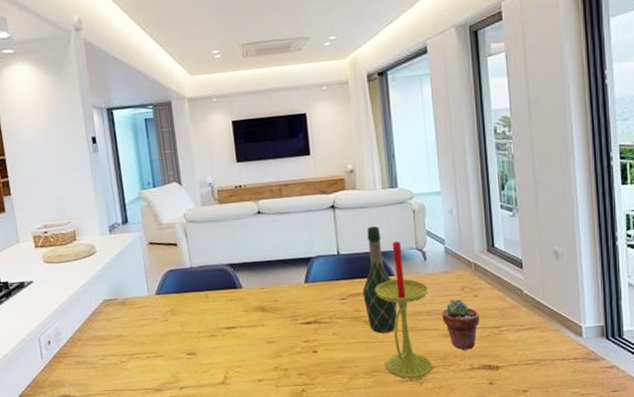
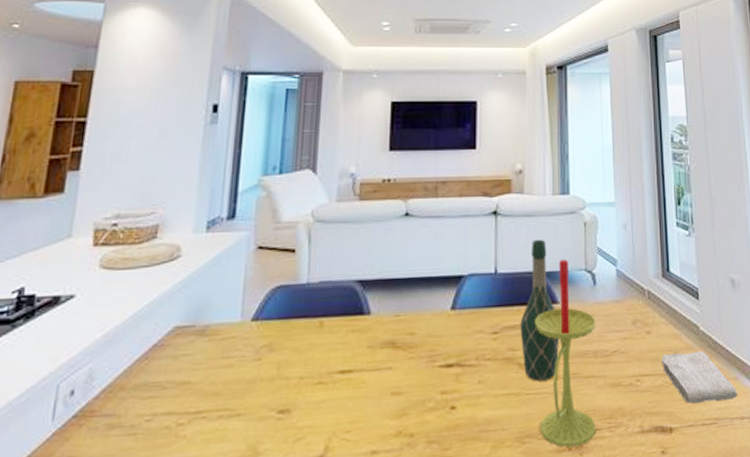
potted succulent: present [442,299,479,350] -> none [610,336,652,406]
washcloth: none [488,309,559,349] -> present [661,351,737,404]

